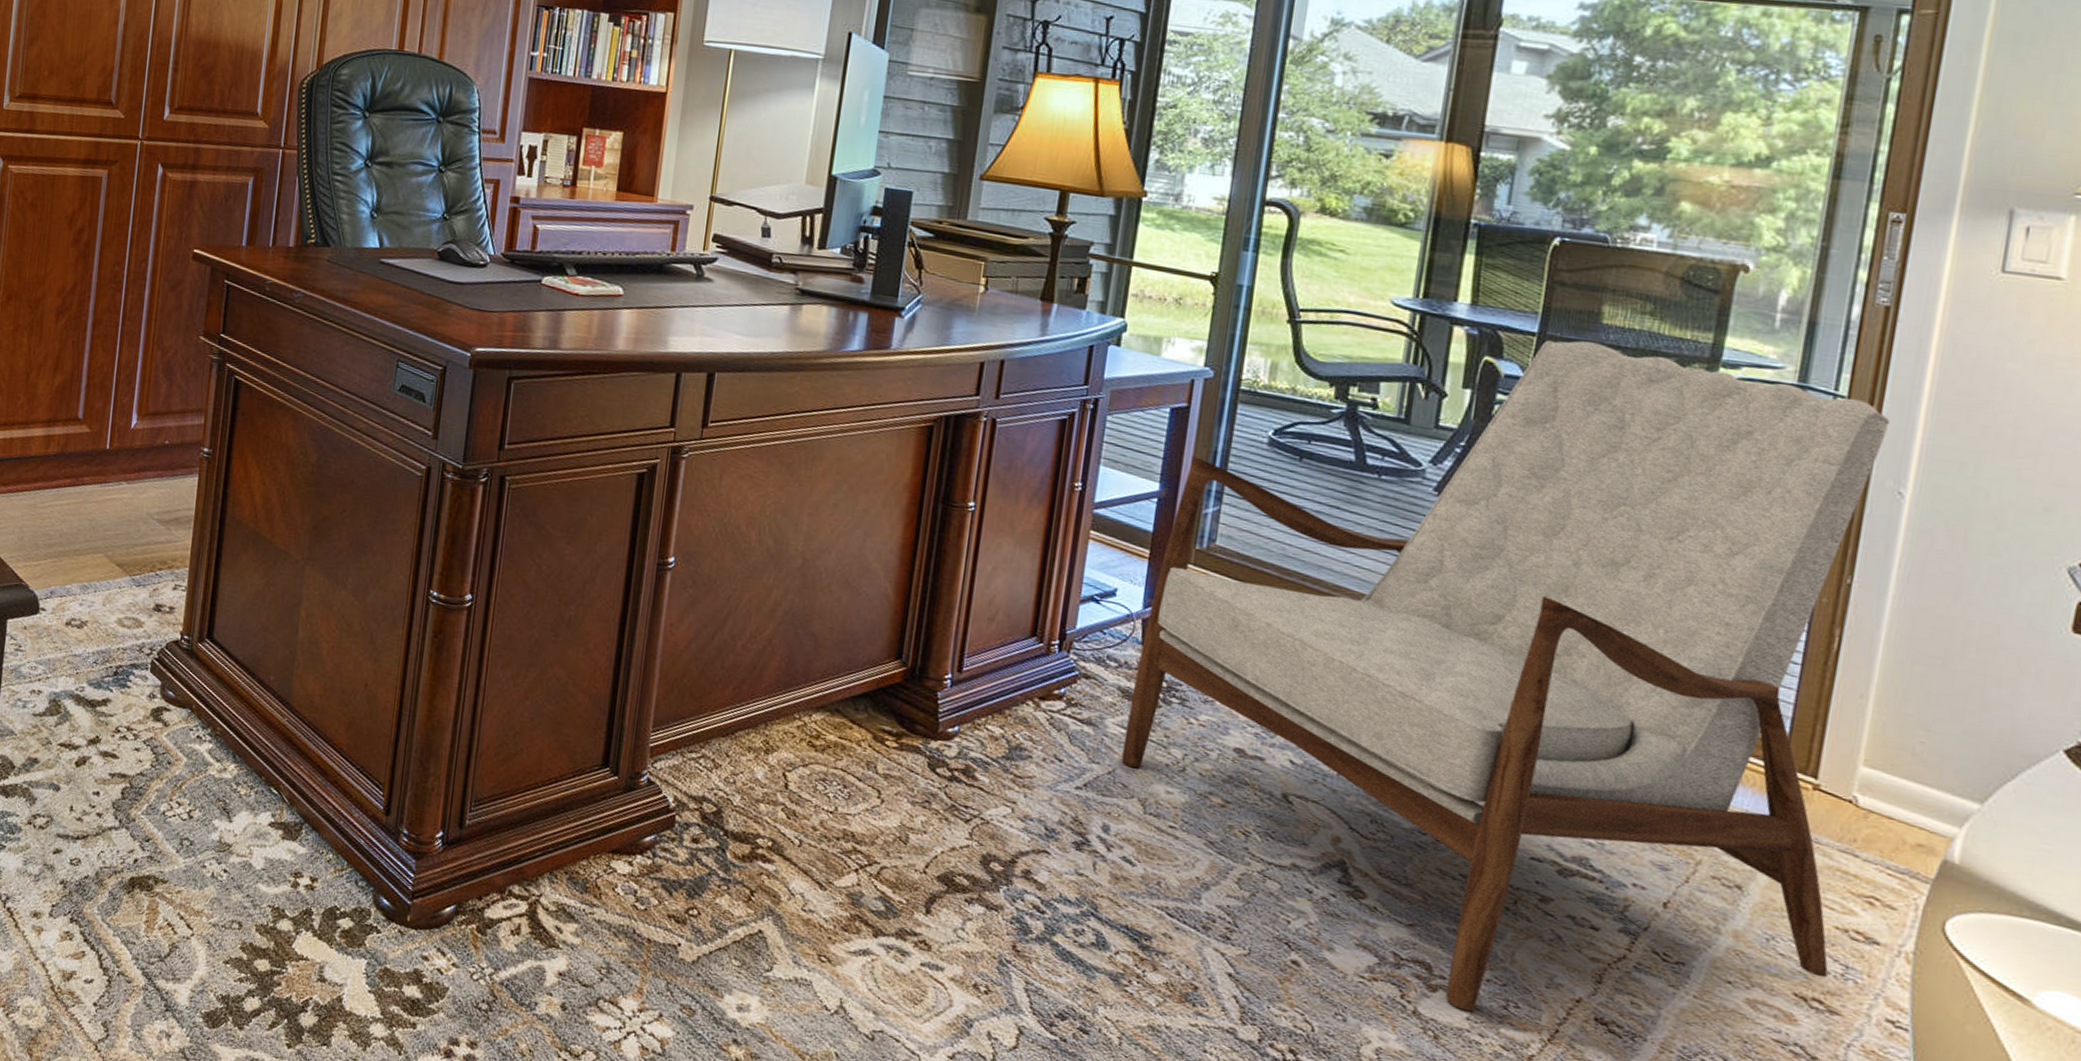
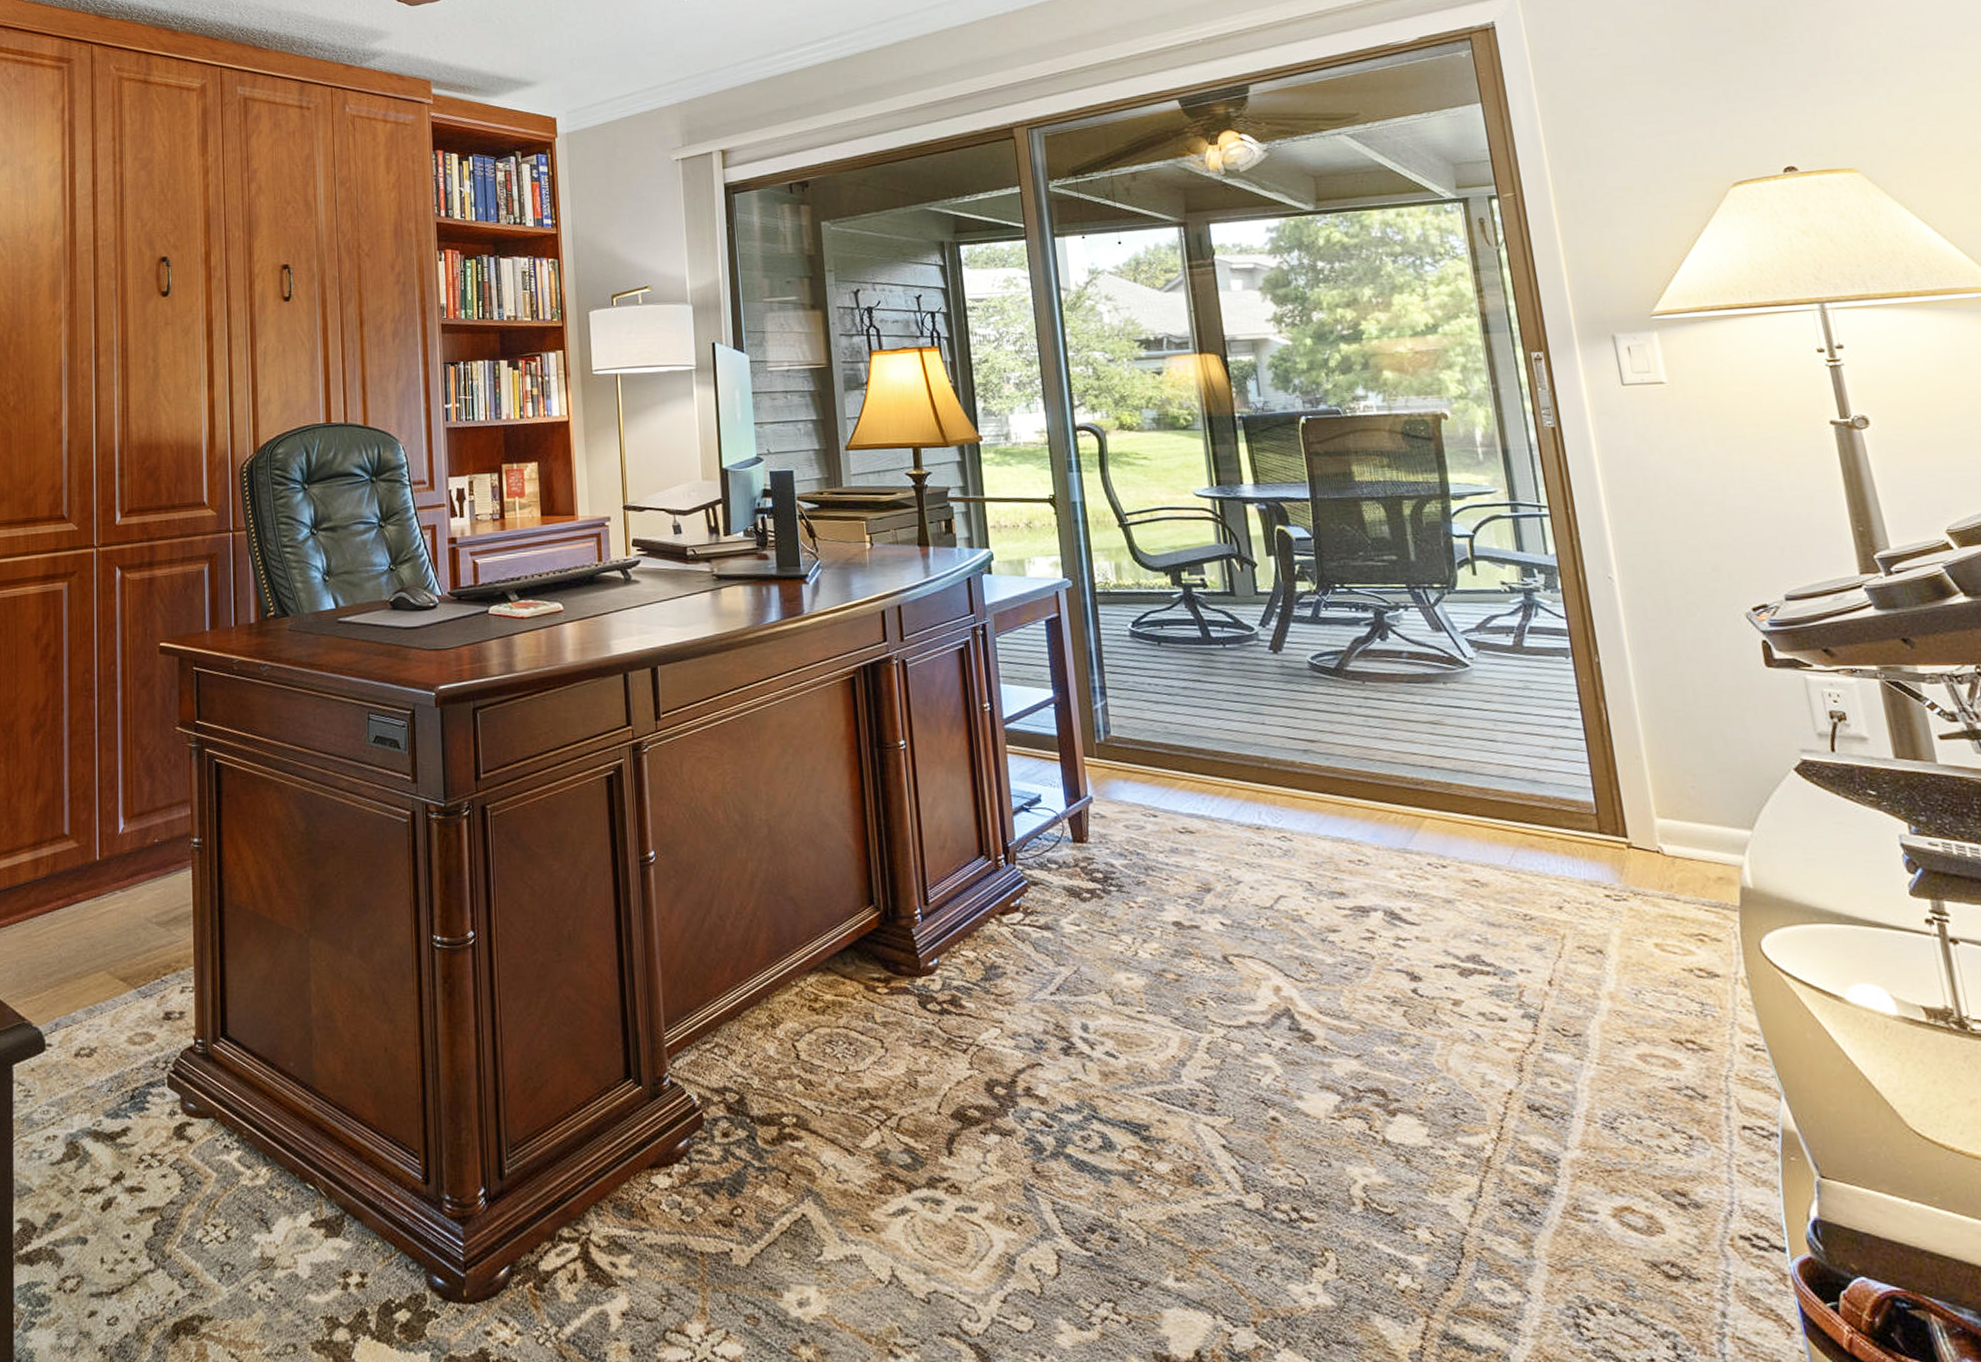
armchair: present [1121,340,1890,1012] -> none [1071,498,1690,1128]

